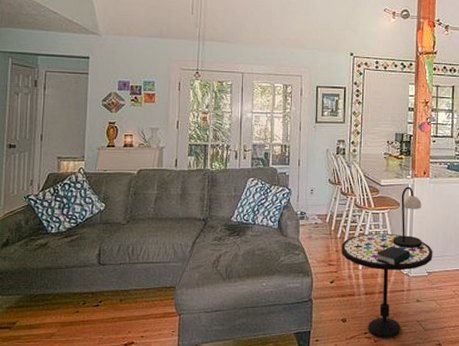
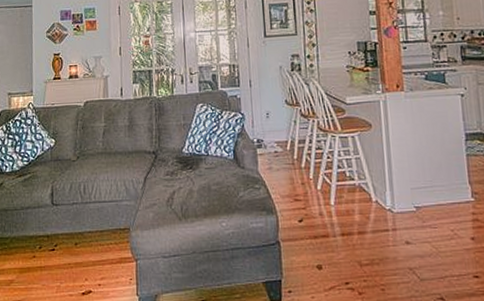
side table: present [341,233,433,338] -> none [307,160,420,290]
book: present [375,246,411,266] -> none [349,175,392,200]
table lamp: present [393,187,422,248] -> none [368,103,405,178]

